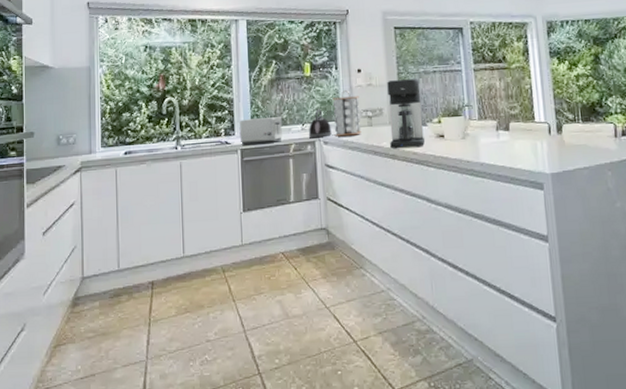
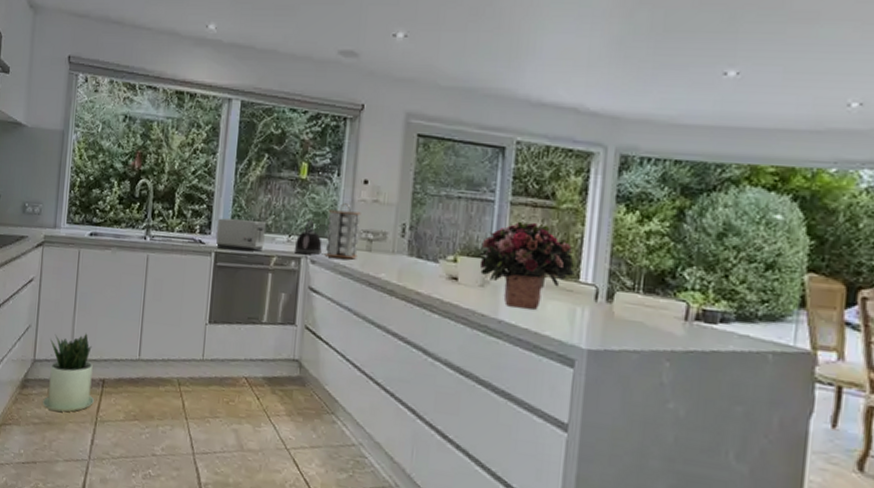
planter: none [95,243,146,321] -> present [43,333,95,412]
coffee maker: present [387,79,426,149] -> none [389,200,439,287]
bouquet: none [454,81,531,151] -> present [475,221,575,310]

